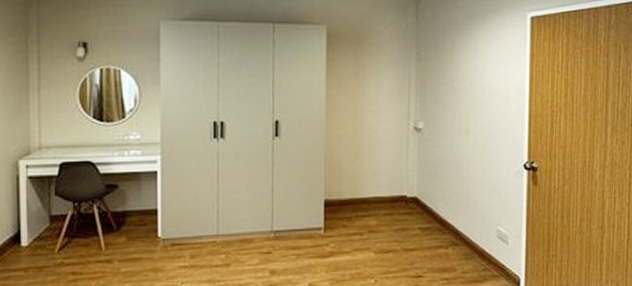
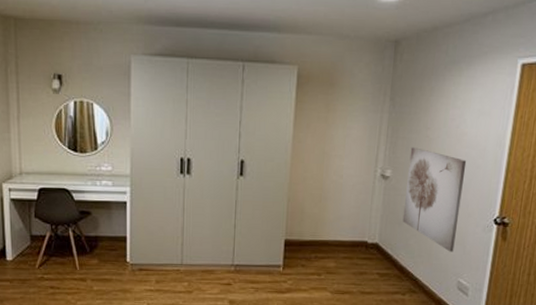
wall art: none [438,99,492,201] -> present [402,147,467,252]

